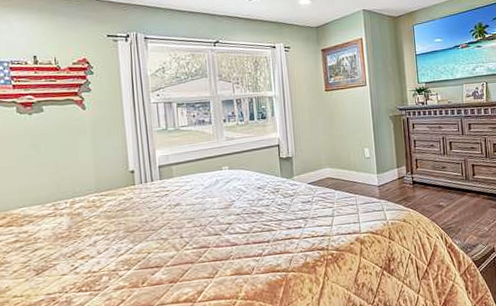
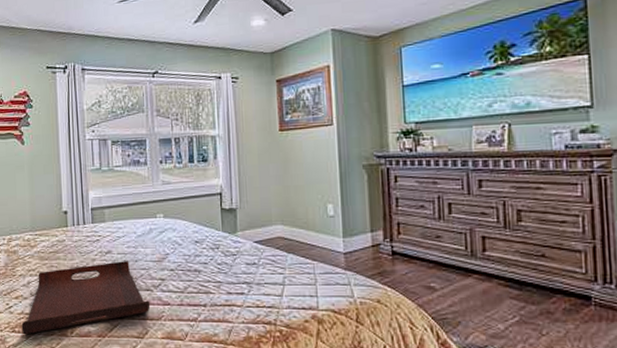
serving tray: none [89,211,219,293] -> present [21,261,151,335]

